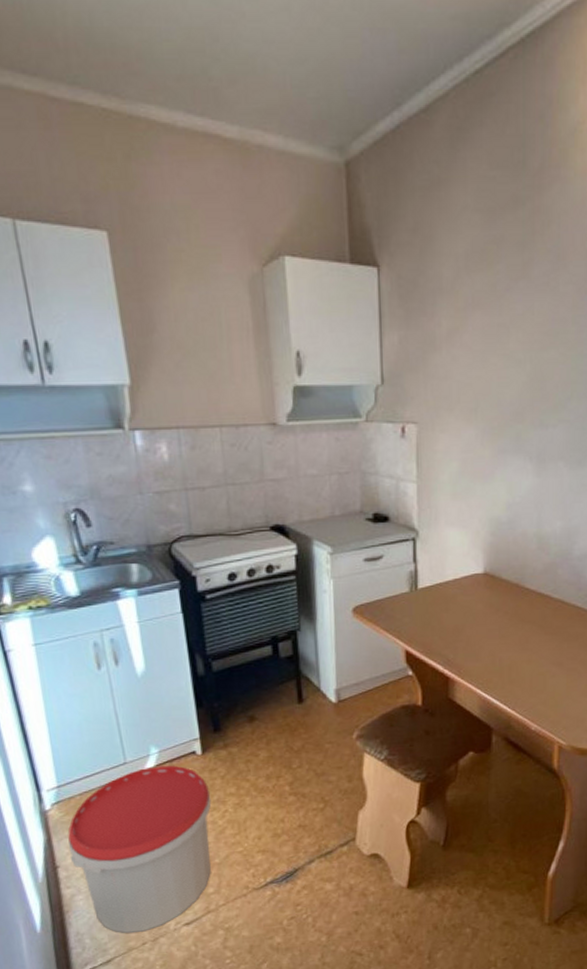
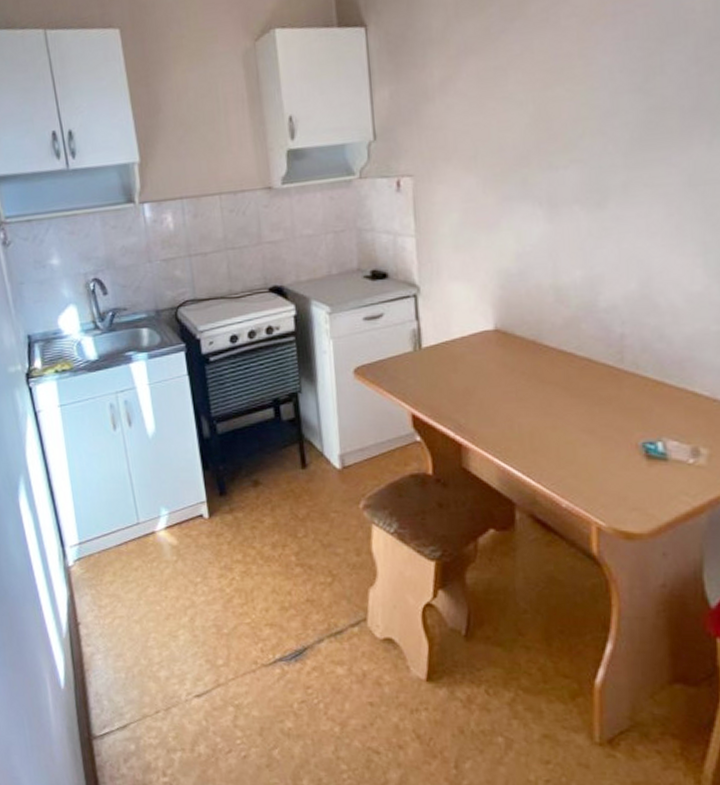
bucket: present [67,765,212,934] -> none [88,528,220,700]

